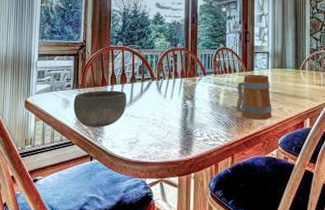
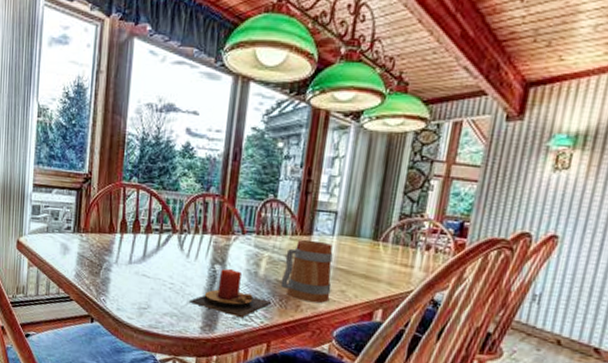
bowl: present [73,90,127,127] -> none [73,237,140,285]
candle: none [169,102,230,140] -> present [189,268,271,319]

